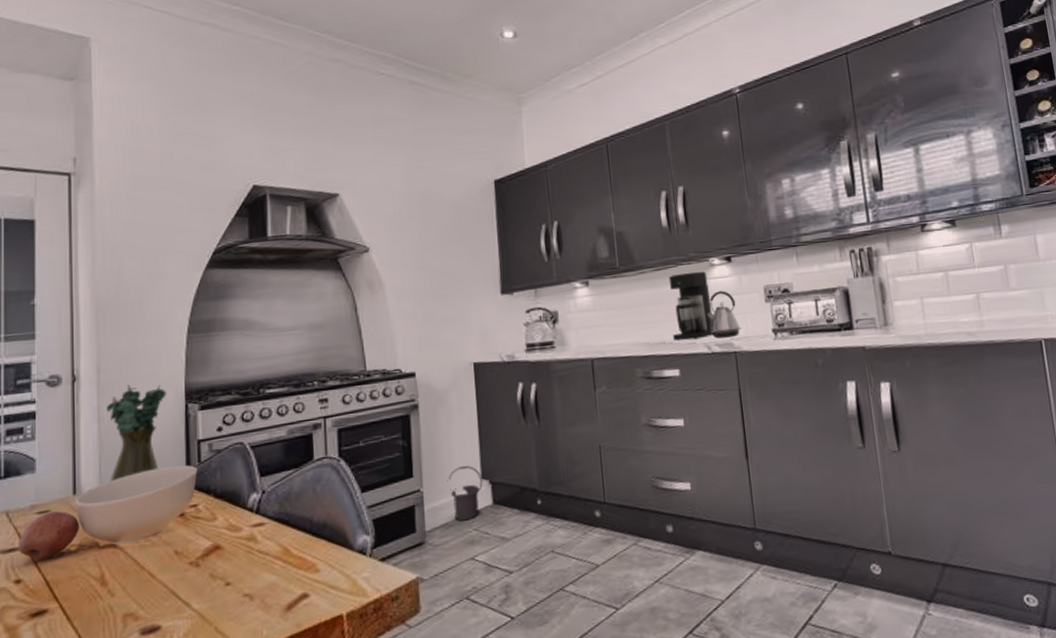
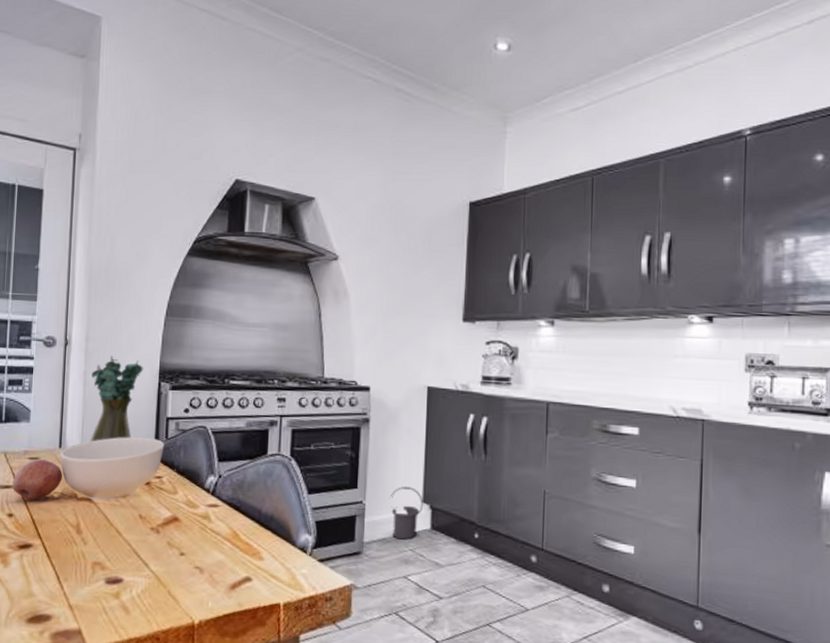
coffee maker: present [668,271,714,342] -> none [636,327,684,400]
kettle: present [708,290,741,339] -> none [678,352,713,403]

